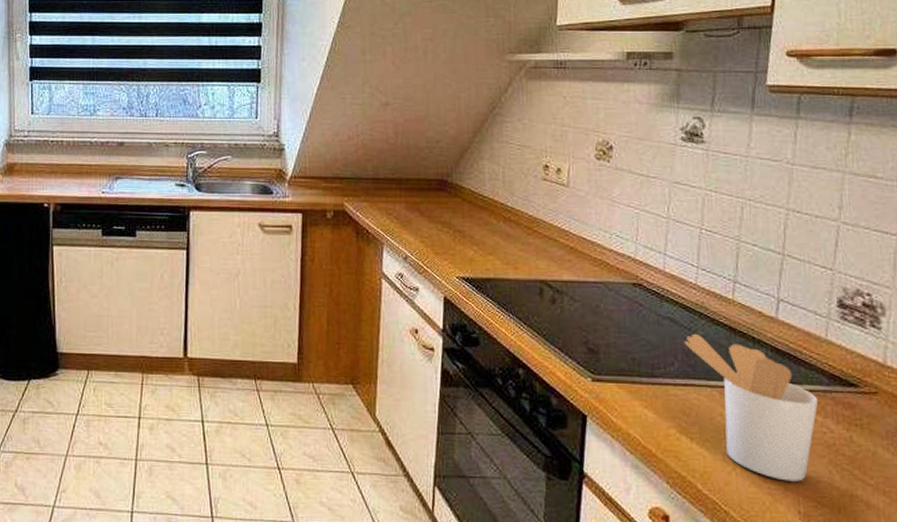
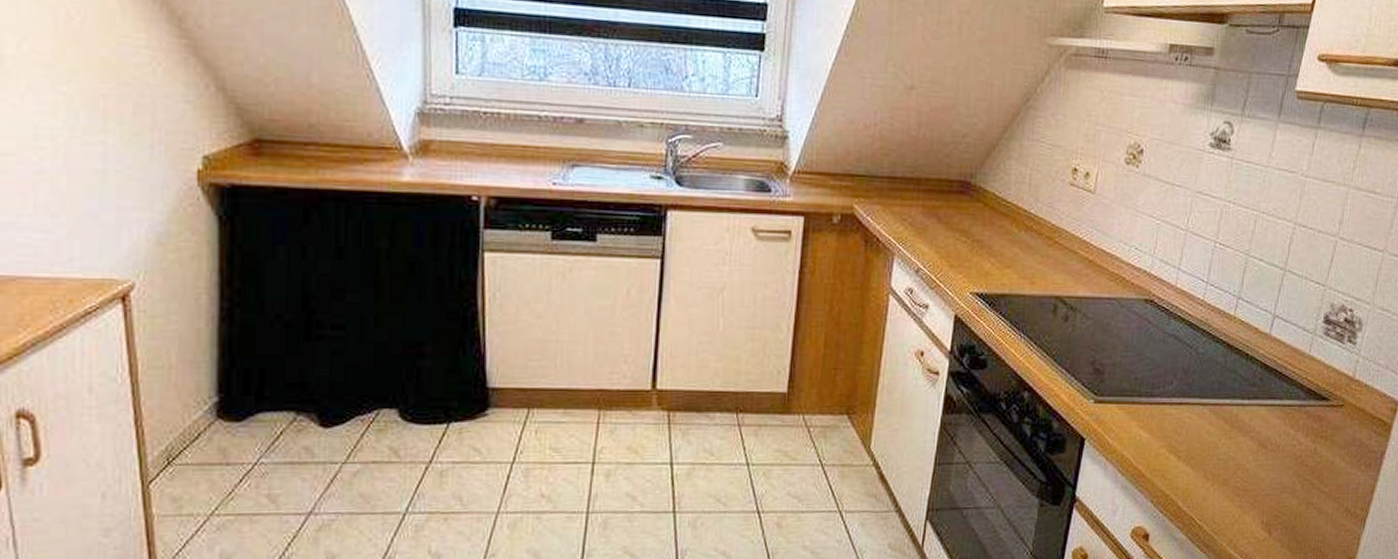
utensil holder: present [684,333,819,482] -> none [1184,351,1294,494]

